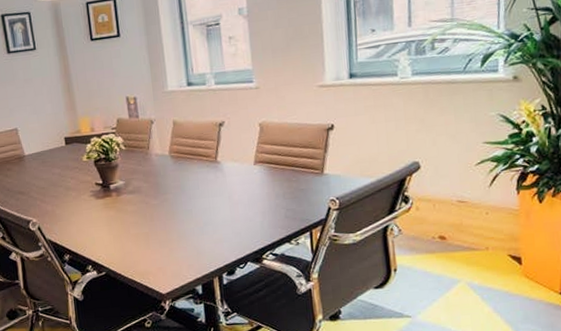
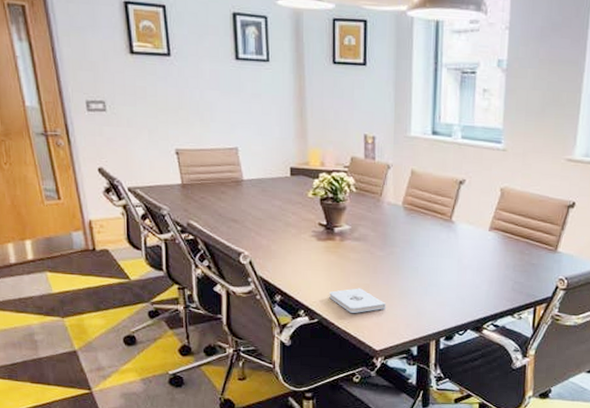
notepad: none [112,237,167,262] -> present [329,288,386,313]

